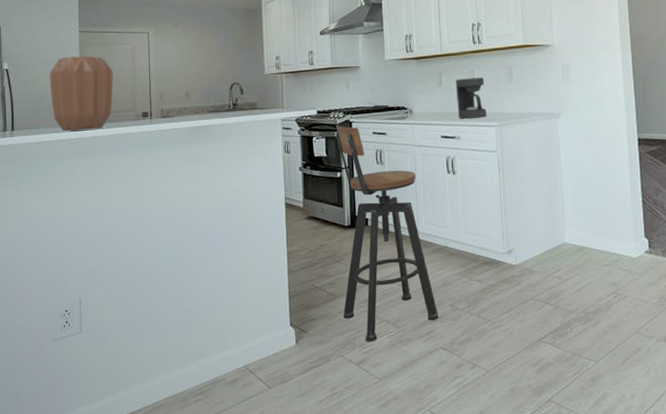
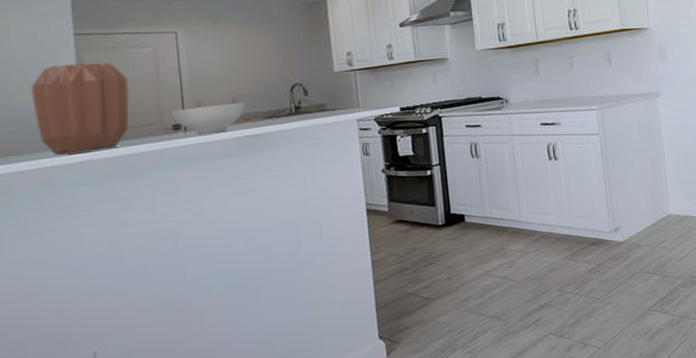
bowl: none [141,97,196,123] -> present [171,102,246,135]
bar stool: present [335,125,439,343] -> none [423,121,547,342]
coffee maker: present [456,77,487,120] -> none [553,62,587,105]

